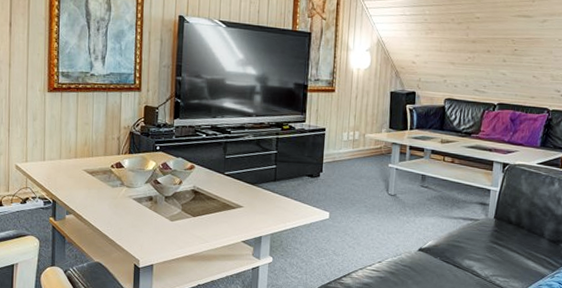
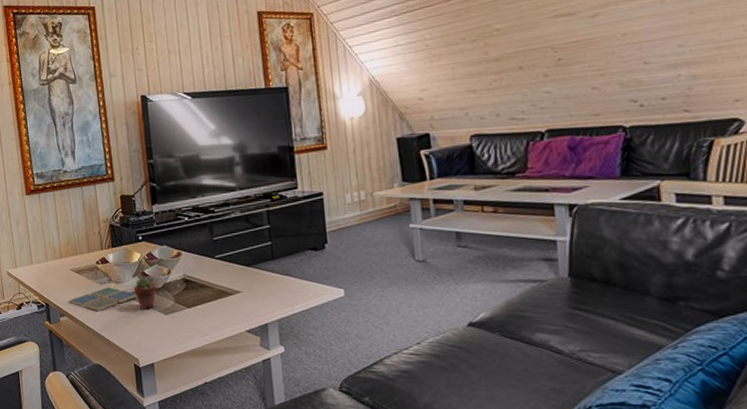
drink coaster: none [77,190,147,213] -> present [68,287,137,312]
potted succulent: none [144,184,167,215] -> present [134,277,157,309]

